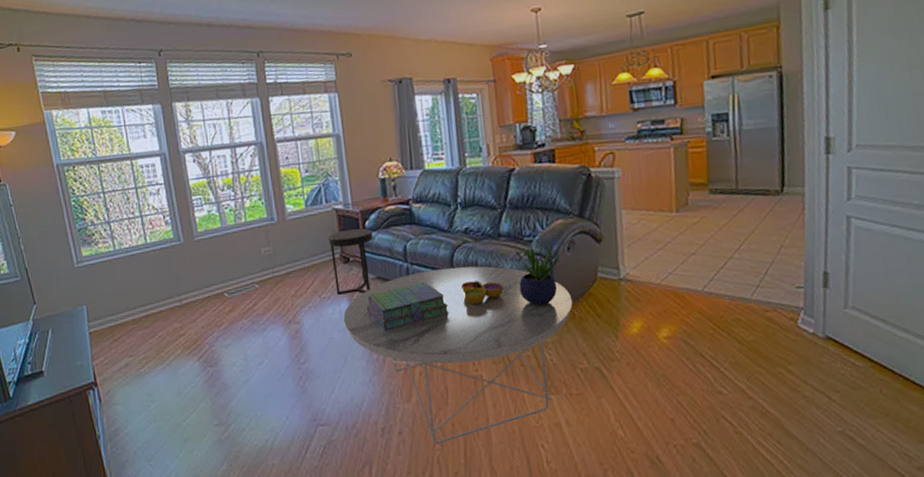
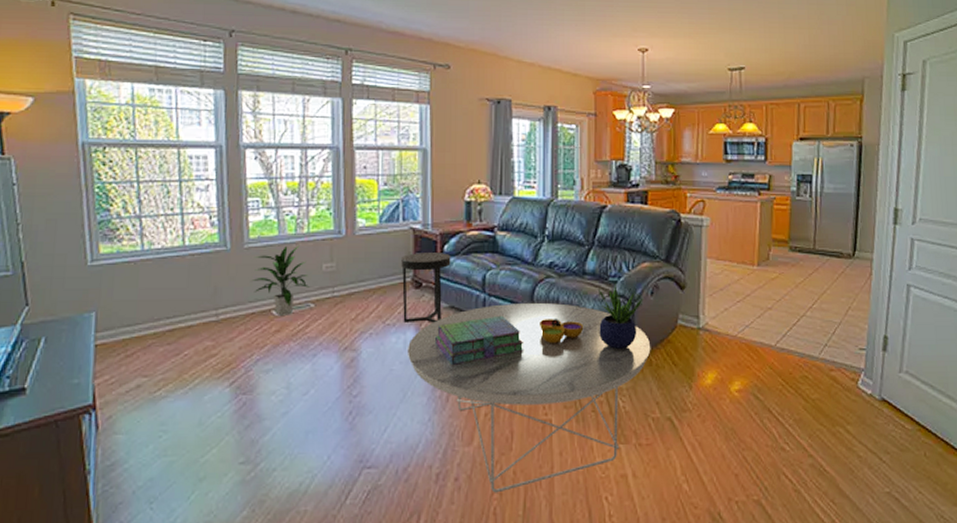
indoor plant: none [203,234,253,297] -> present [251,245,310,315]

